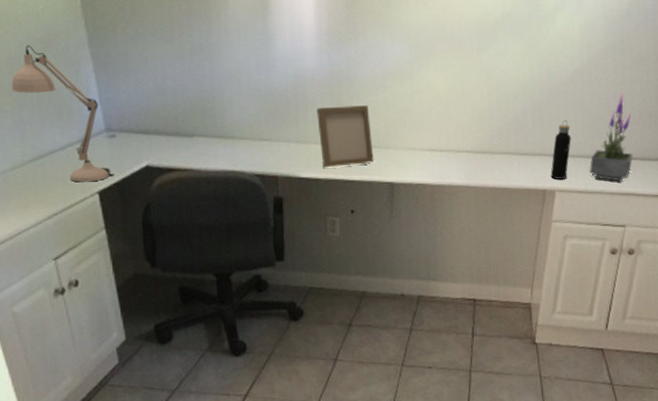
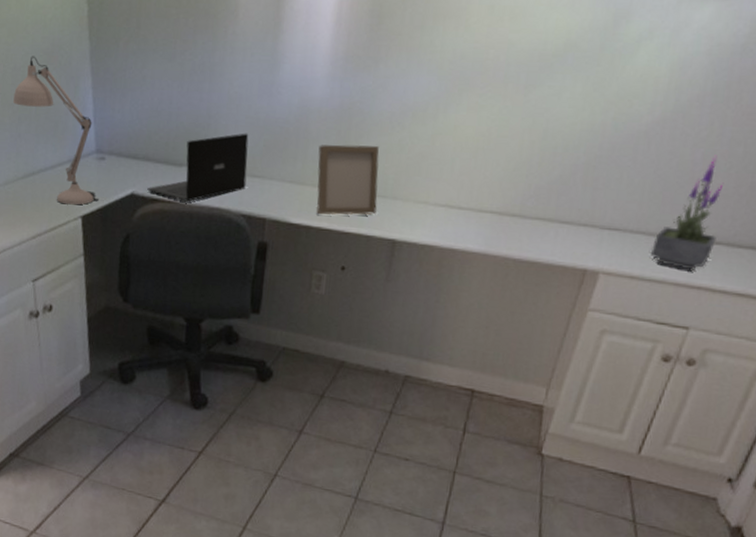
laptop: none [162,102,256,168] -> present [147,133,249,202]
water bottle: present [550,120,571,179] -> none [596,184,634,259]

